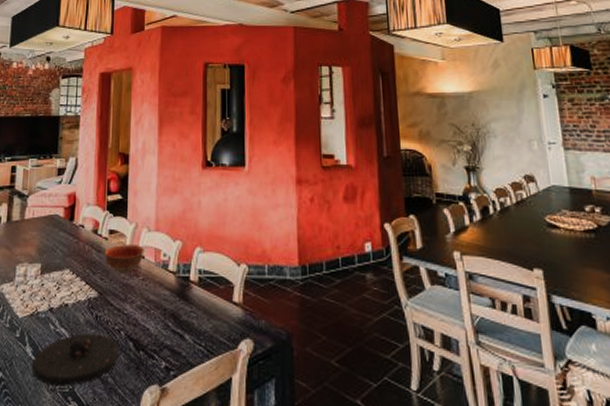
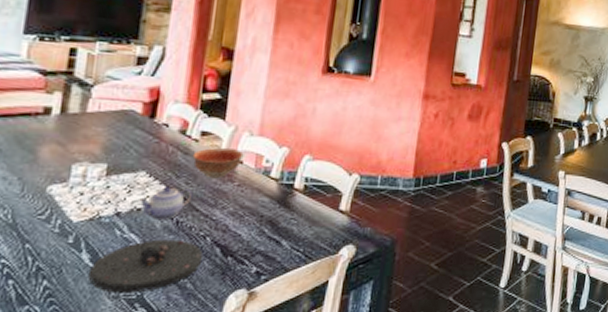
teapot: none [66,283,107,316] -> present [139,187,193,221]

